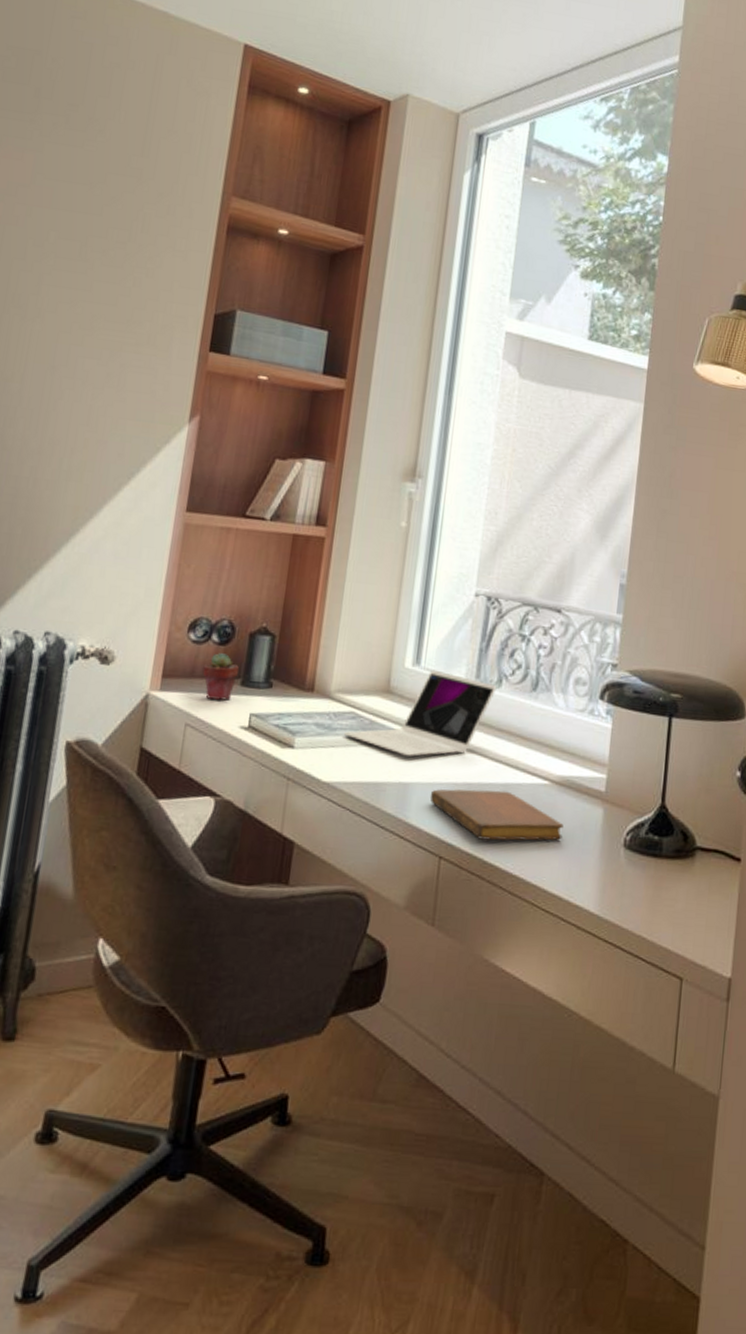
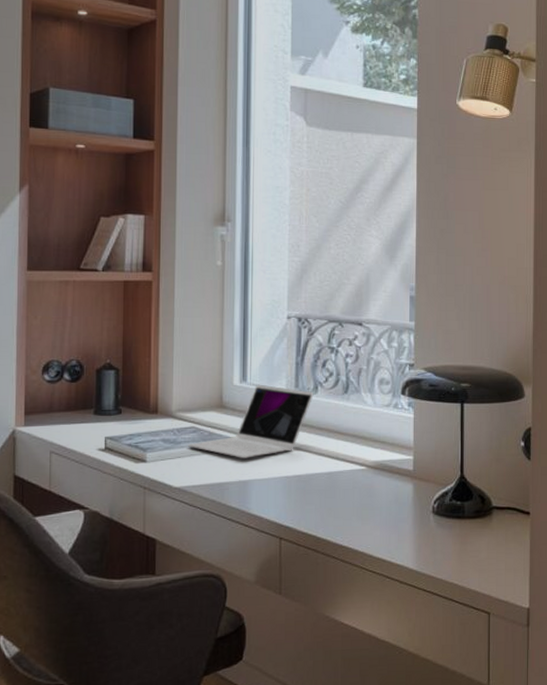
potted succulent: present [202,653,240,701] -> none [59,389,91,429]
notebook: present [430,789,564,841] -> none [266,478,381,520]

